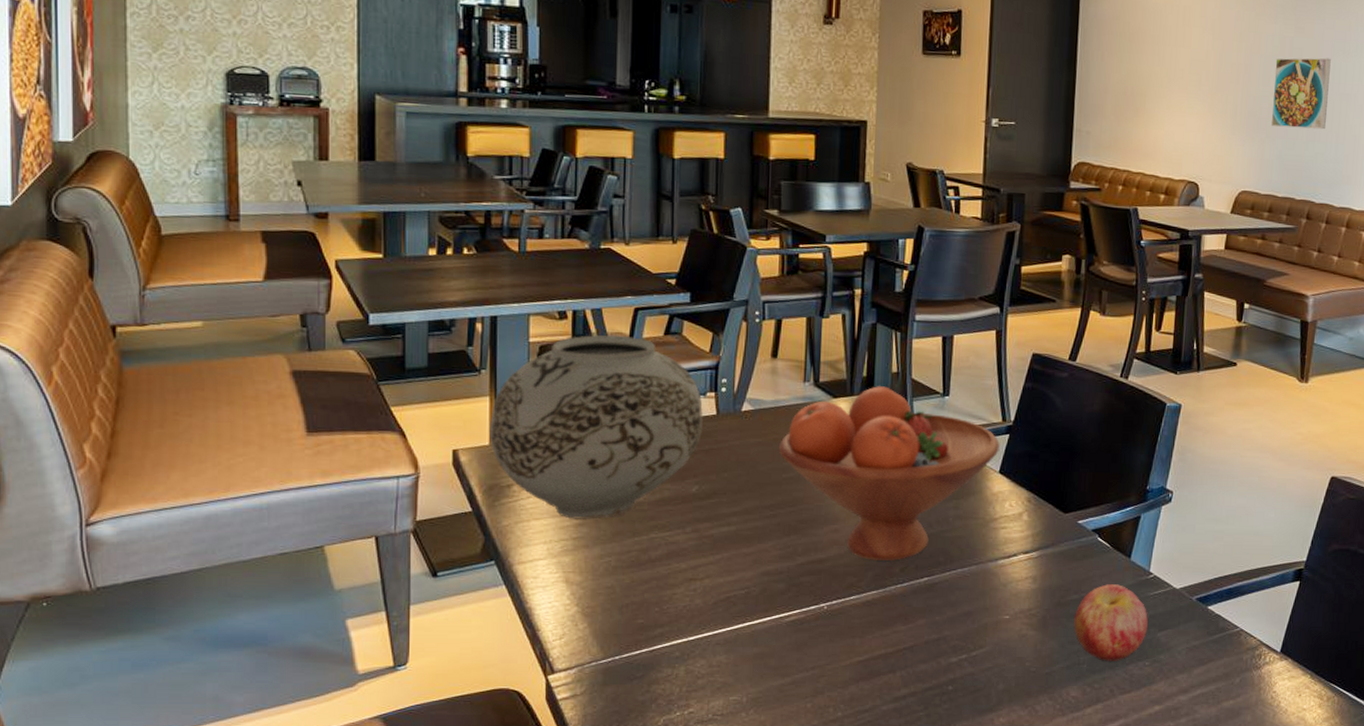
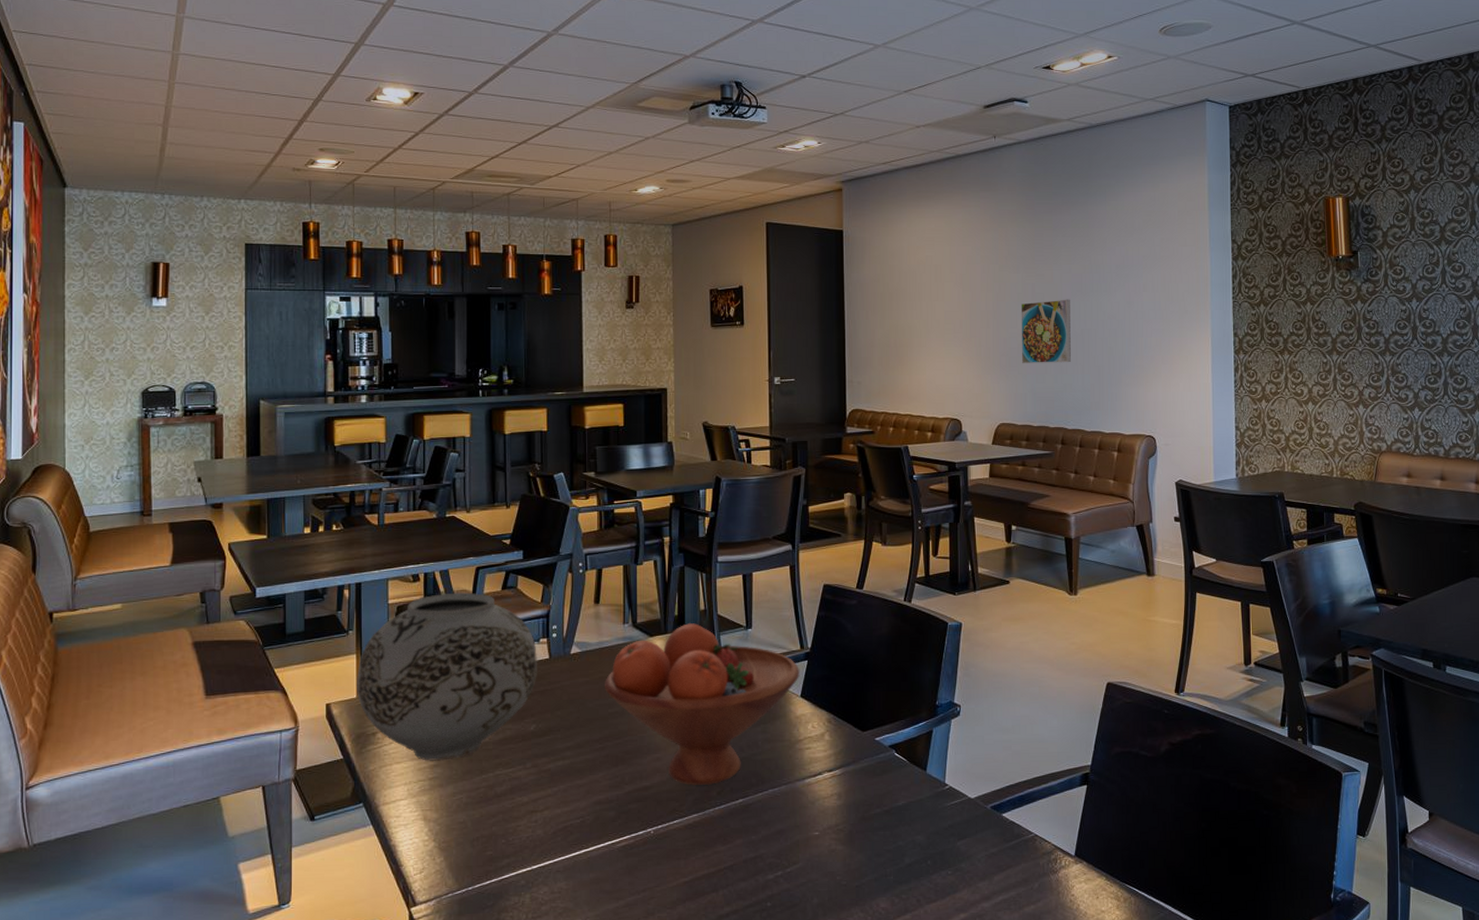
apple: present [1074,584,1148,661] -> none [879,797,947,872]

